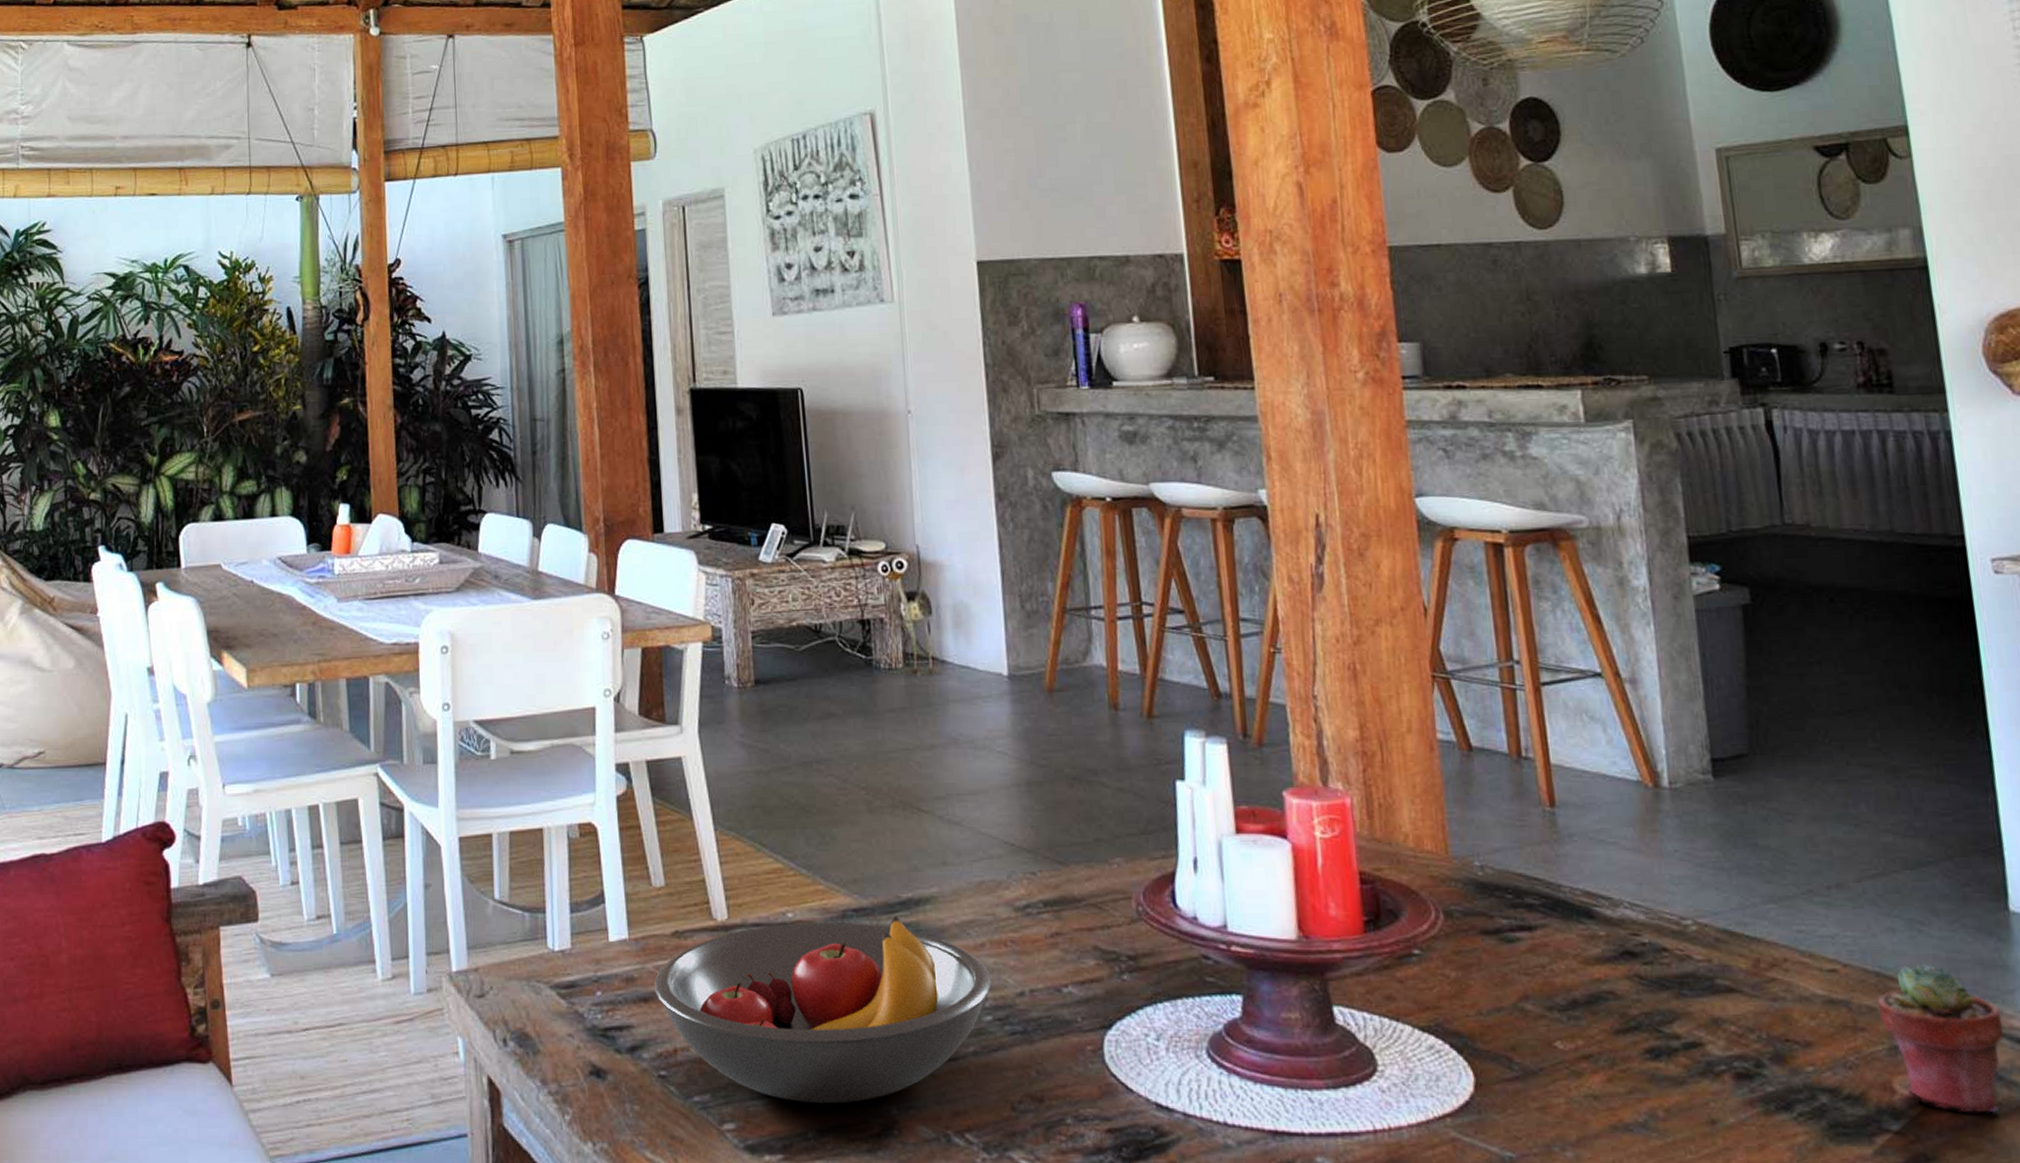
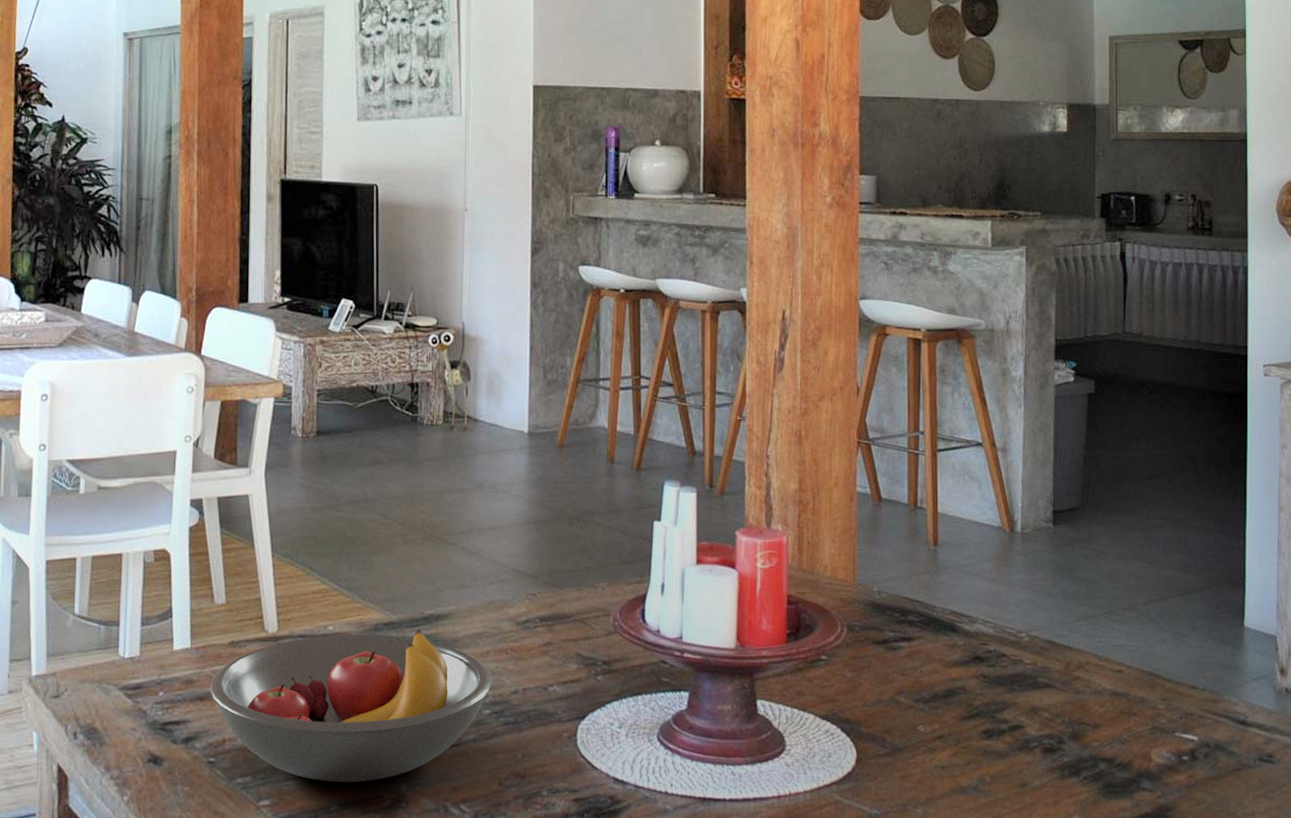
potted succulent: present [1877,964,2004,1113] -> none [1148,666,1230,775]

